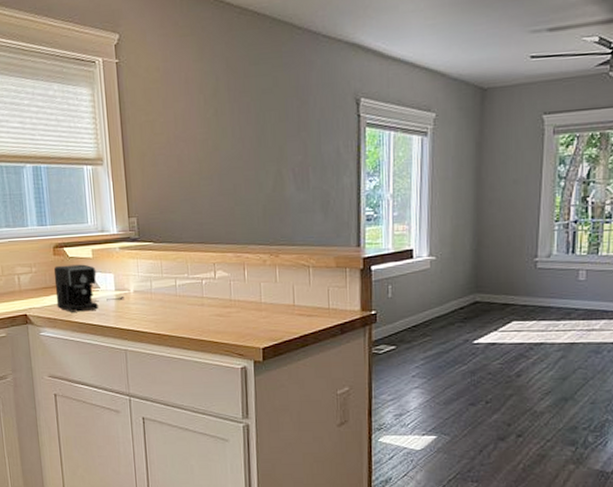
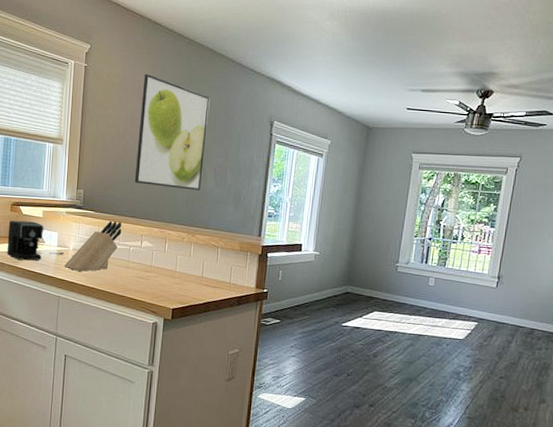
knife block: none [127,250,190,317] -> present [64,220,122,272]
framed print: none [191,60,279,201] -> present [134,73,210,191]

